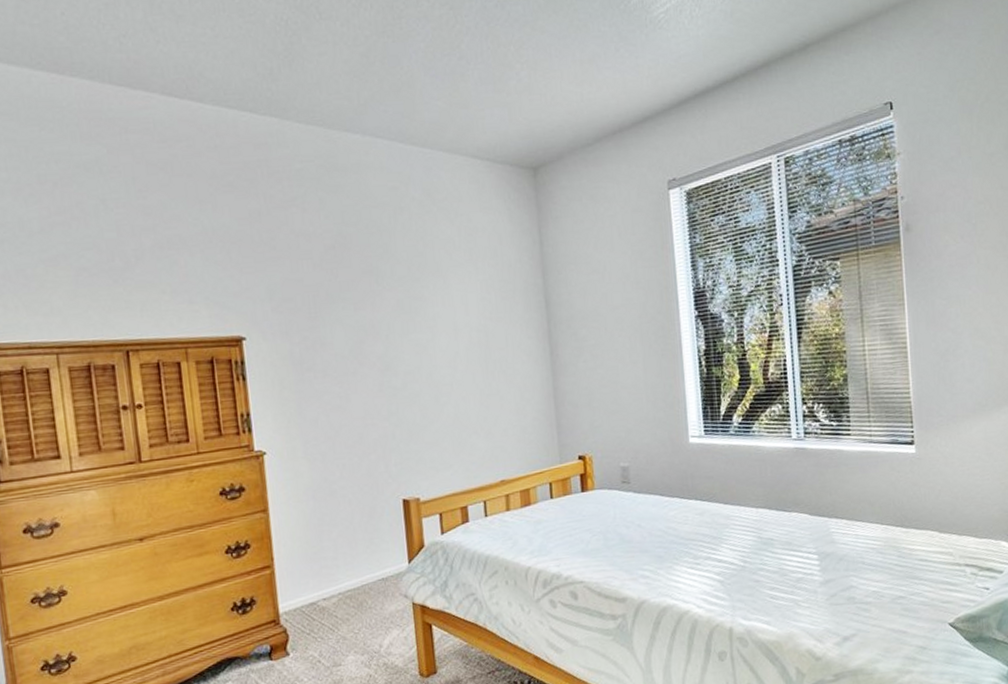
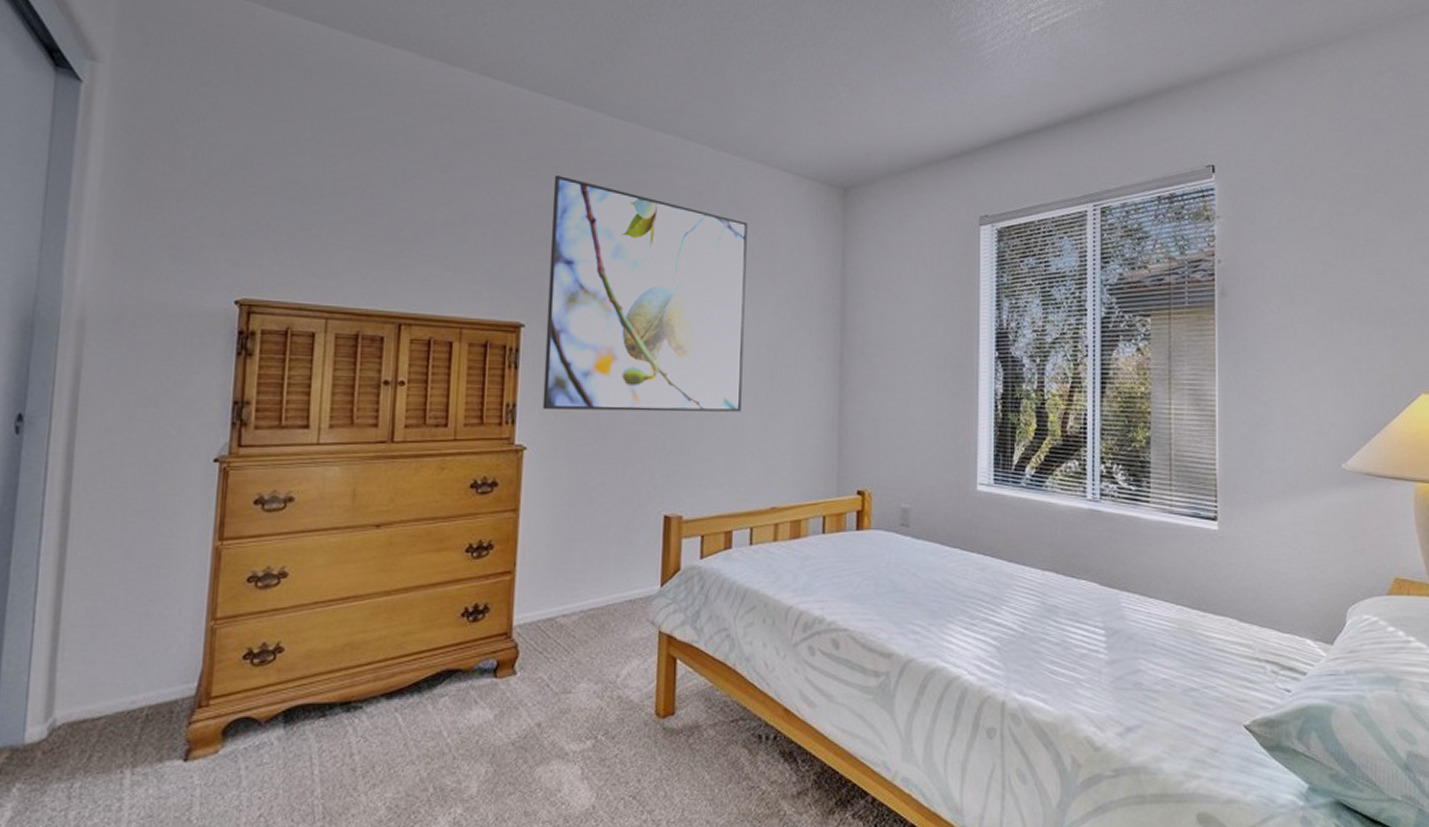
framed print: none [250,187,461,416] -> present [542,174,747,412]

